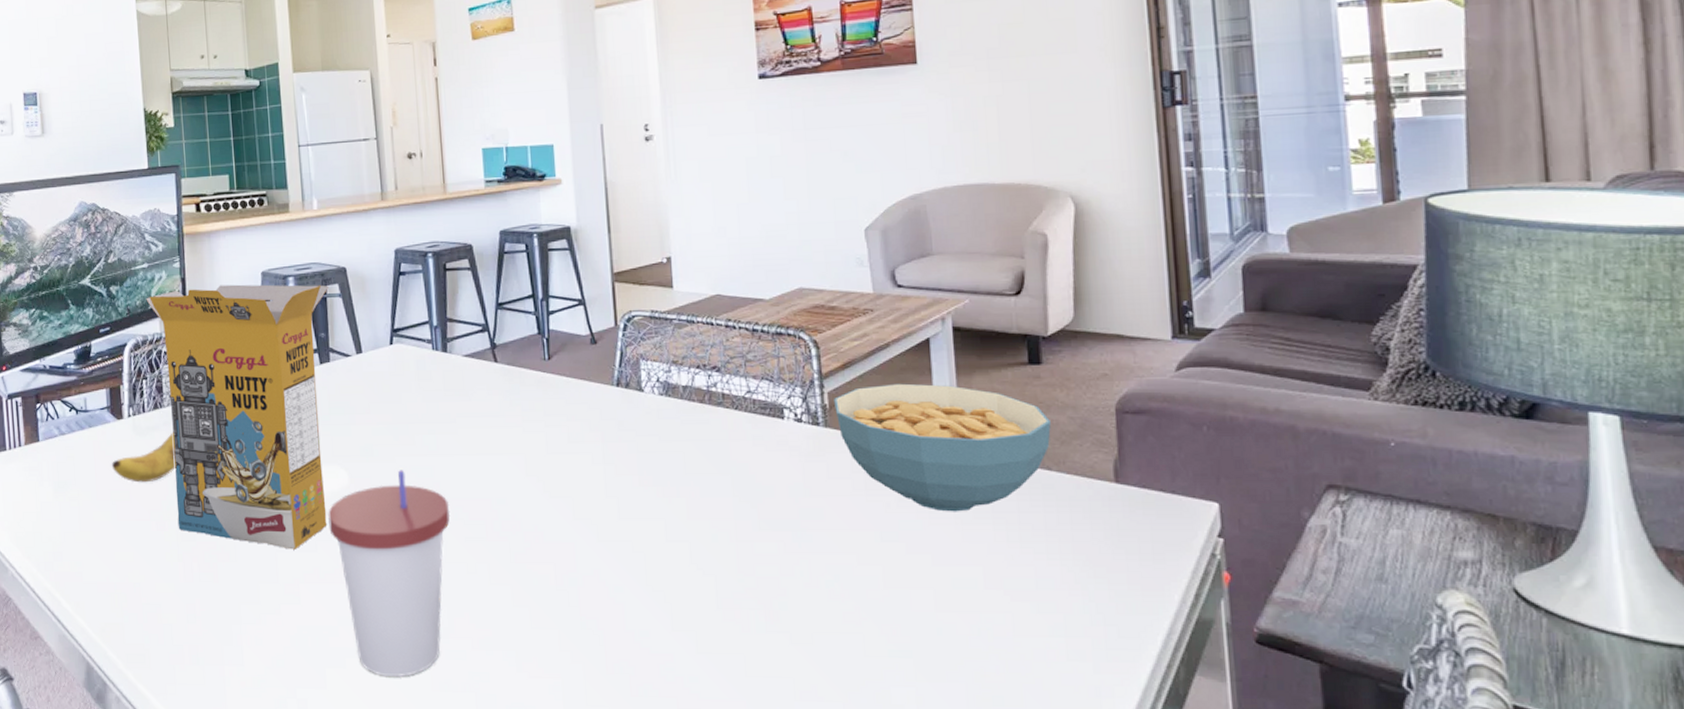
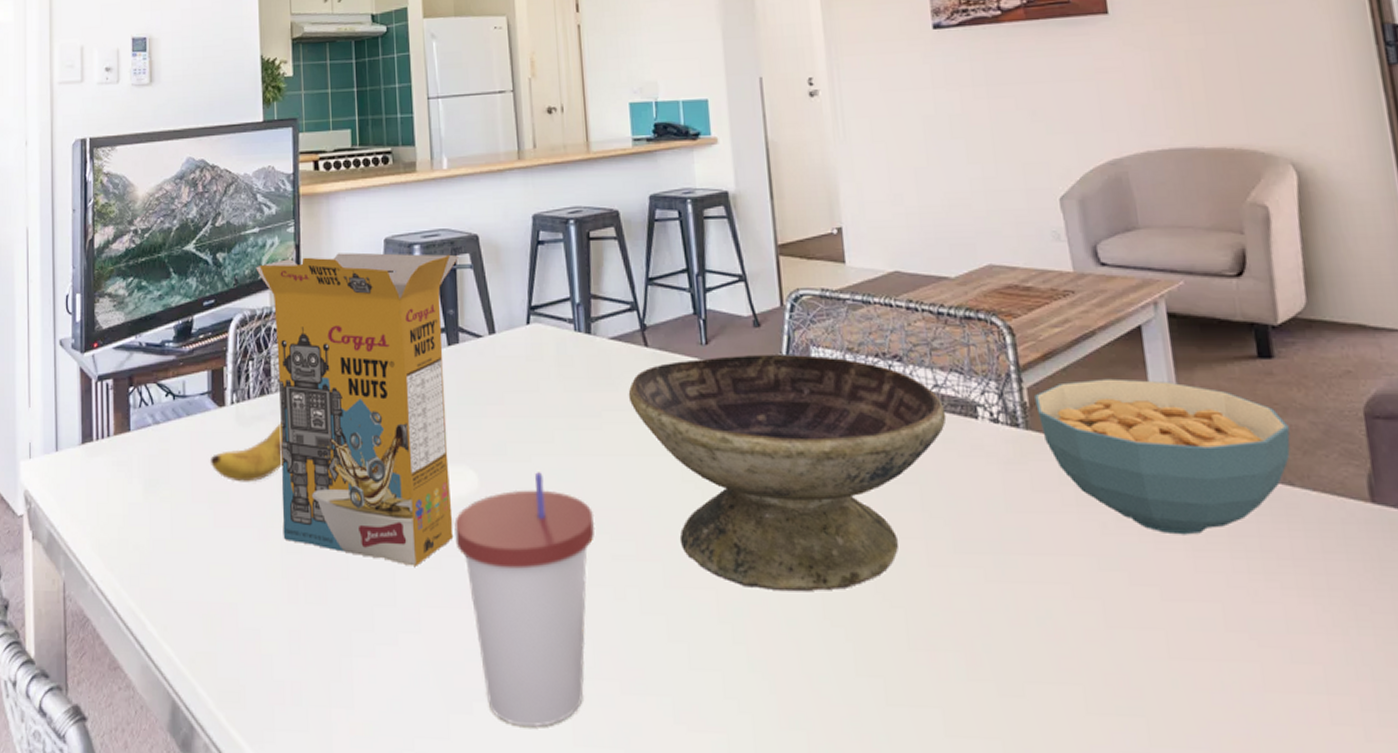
decorative bowl: none [479,366,757,563] -> present [628,353,947,591]

